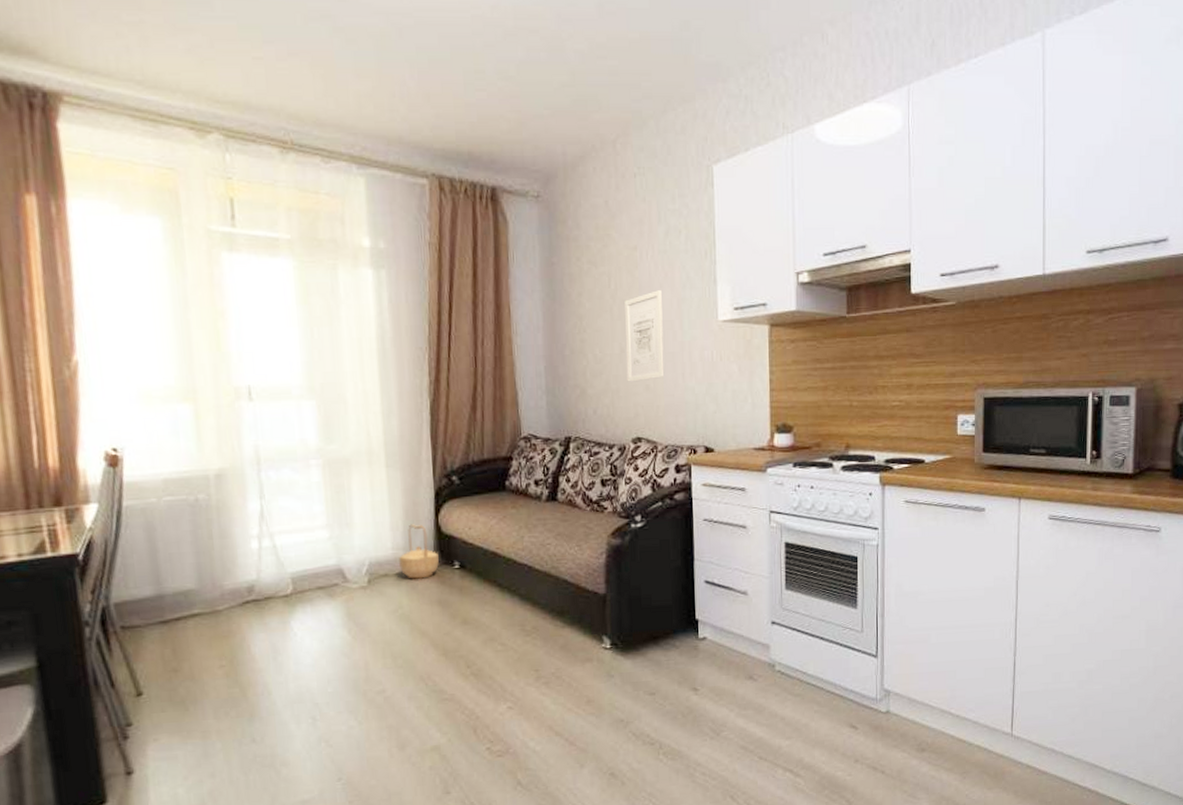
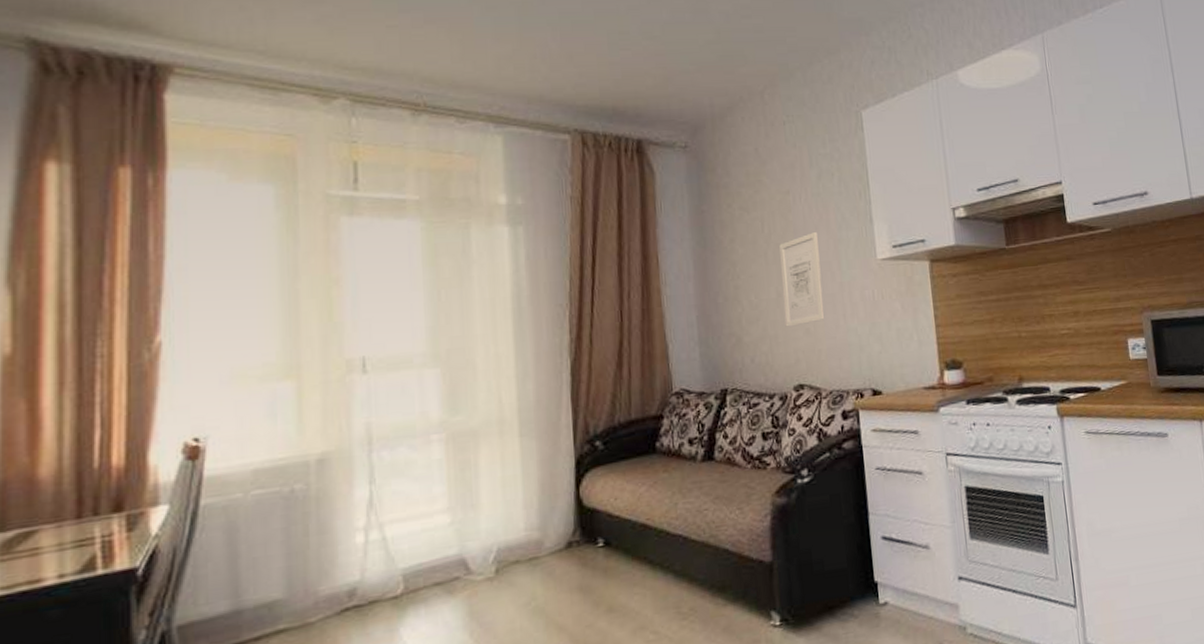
basket: present [399,524,439,579] -> none [533,499,580,564]

